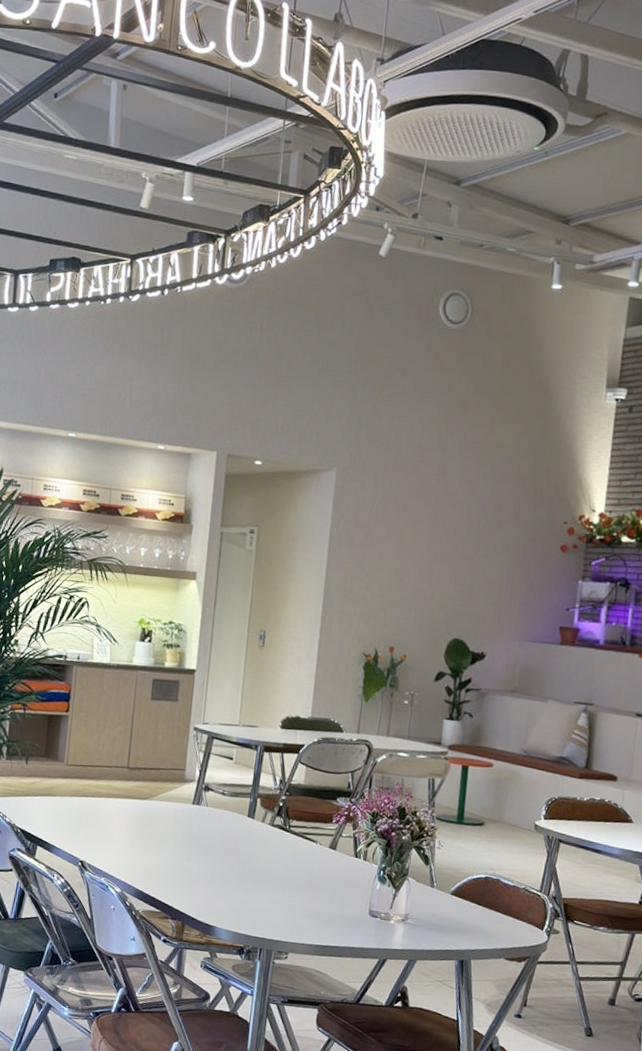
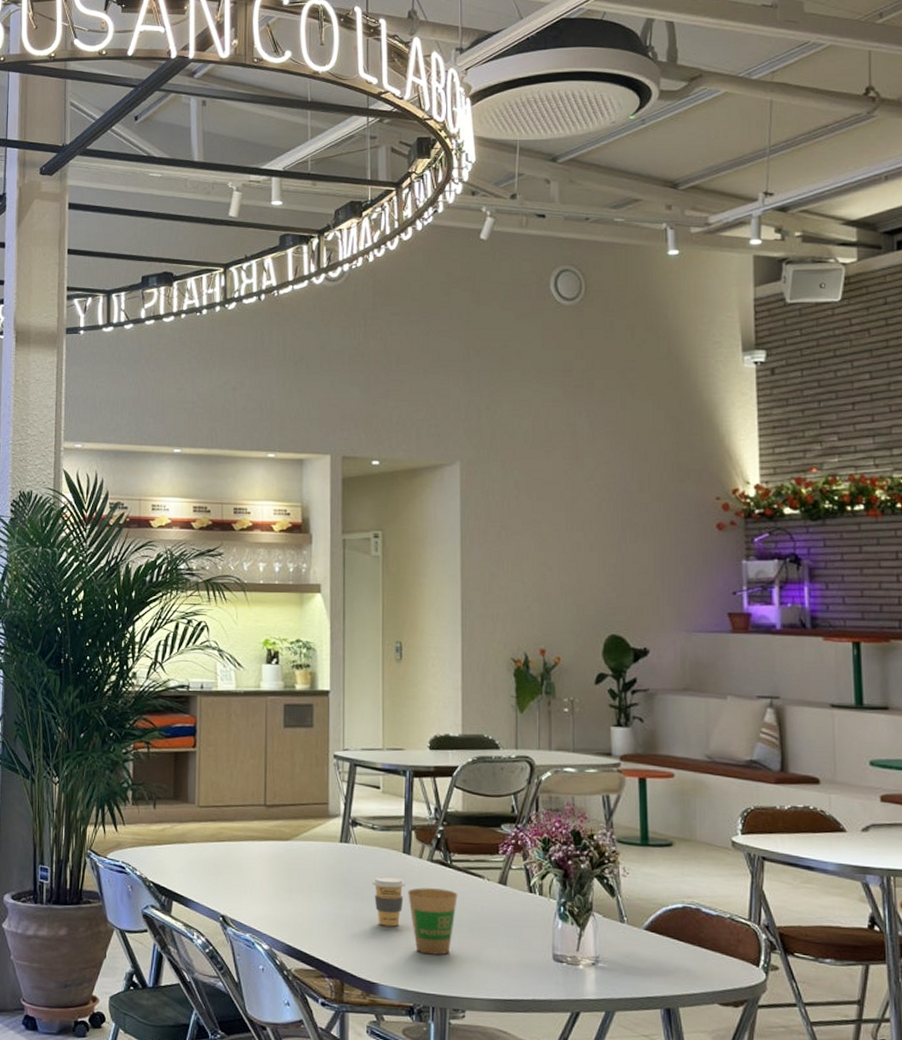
coffee cup: none [217,835,247,880] -> present [372,876,405,927]
paper cup: none [248,847,292,906] -> present [408,888,458,955]

